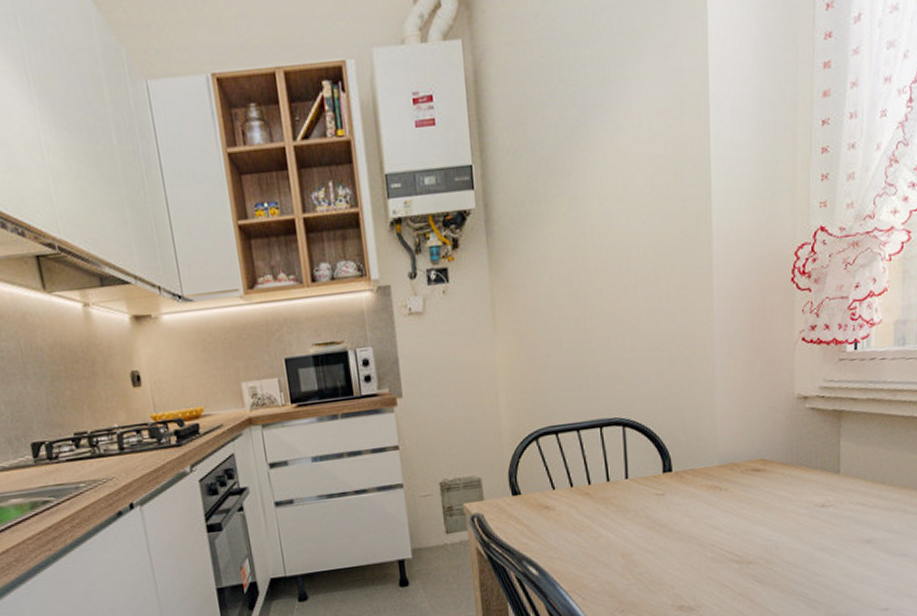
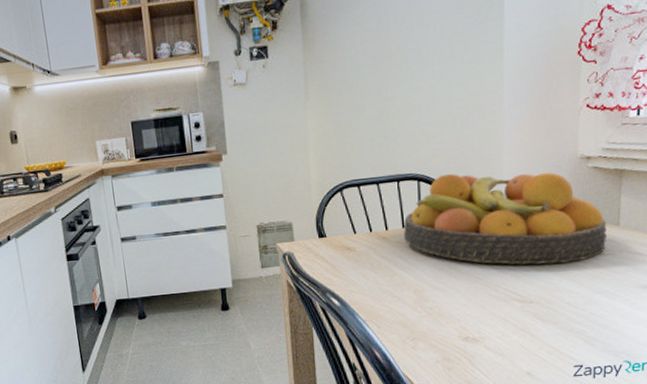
fruit bowl: none [608,415,828,521] -> present [404,172,608,265]

